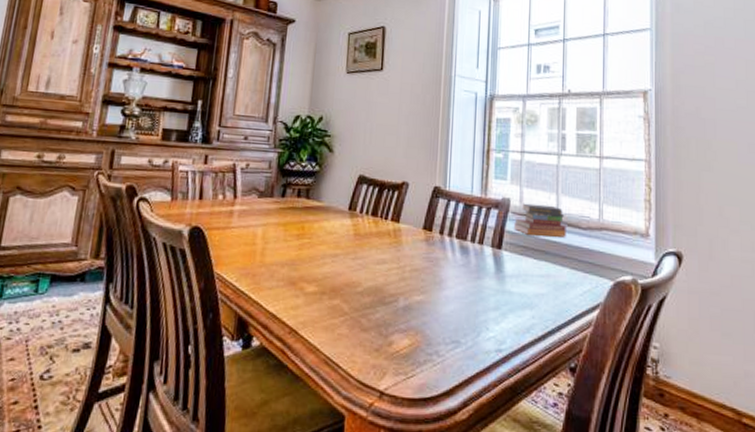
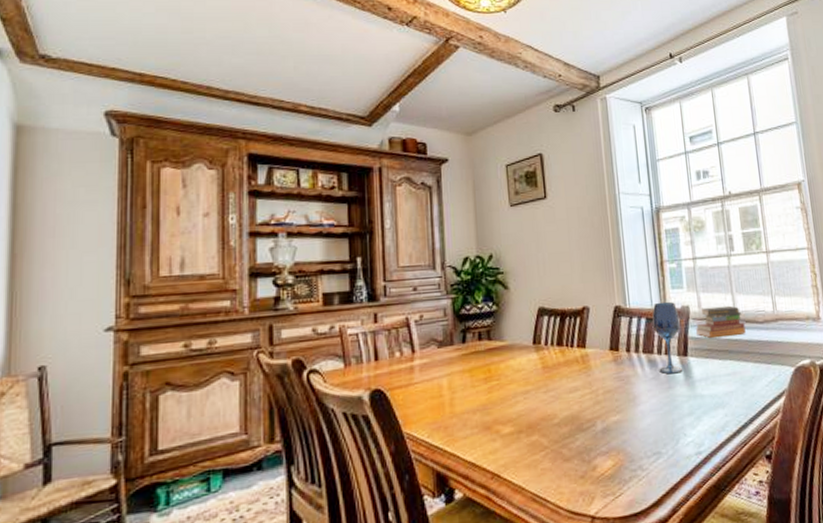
wineglass: none [469,190,499,265] -> present [652,301,683,375]

